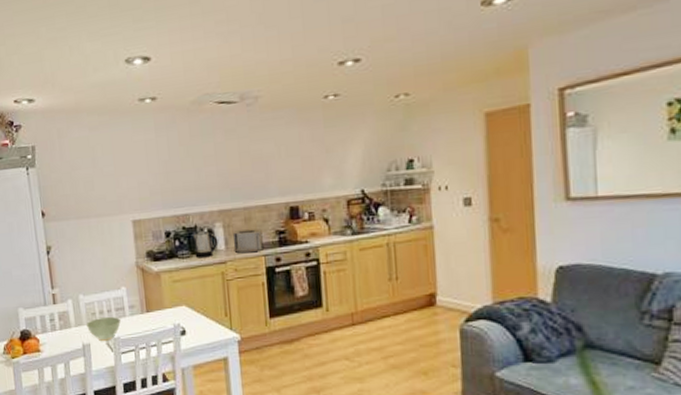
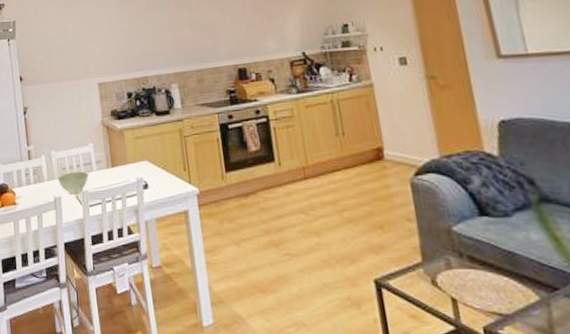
toaster: present [232,229,265,254] -> none [187,89,218,112]

